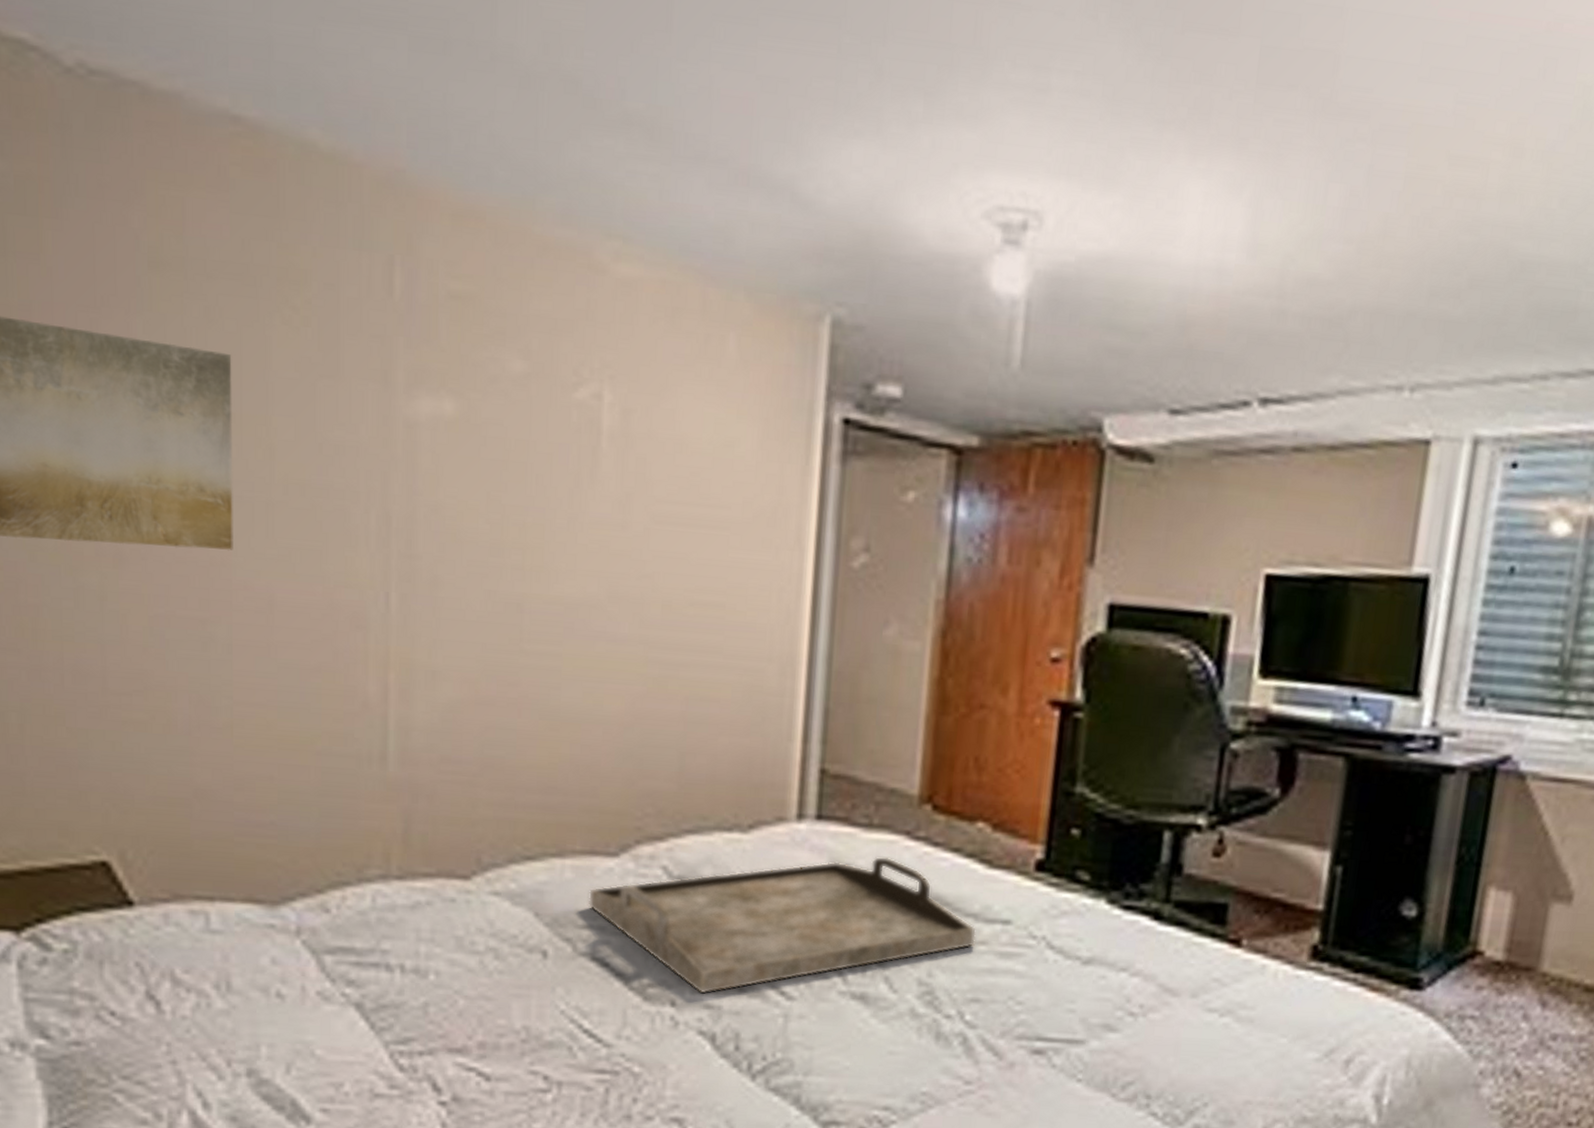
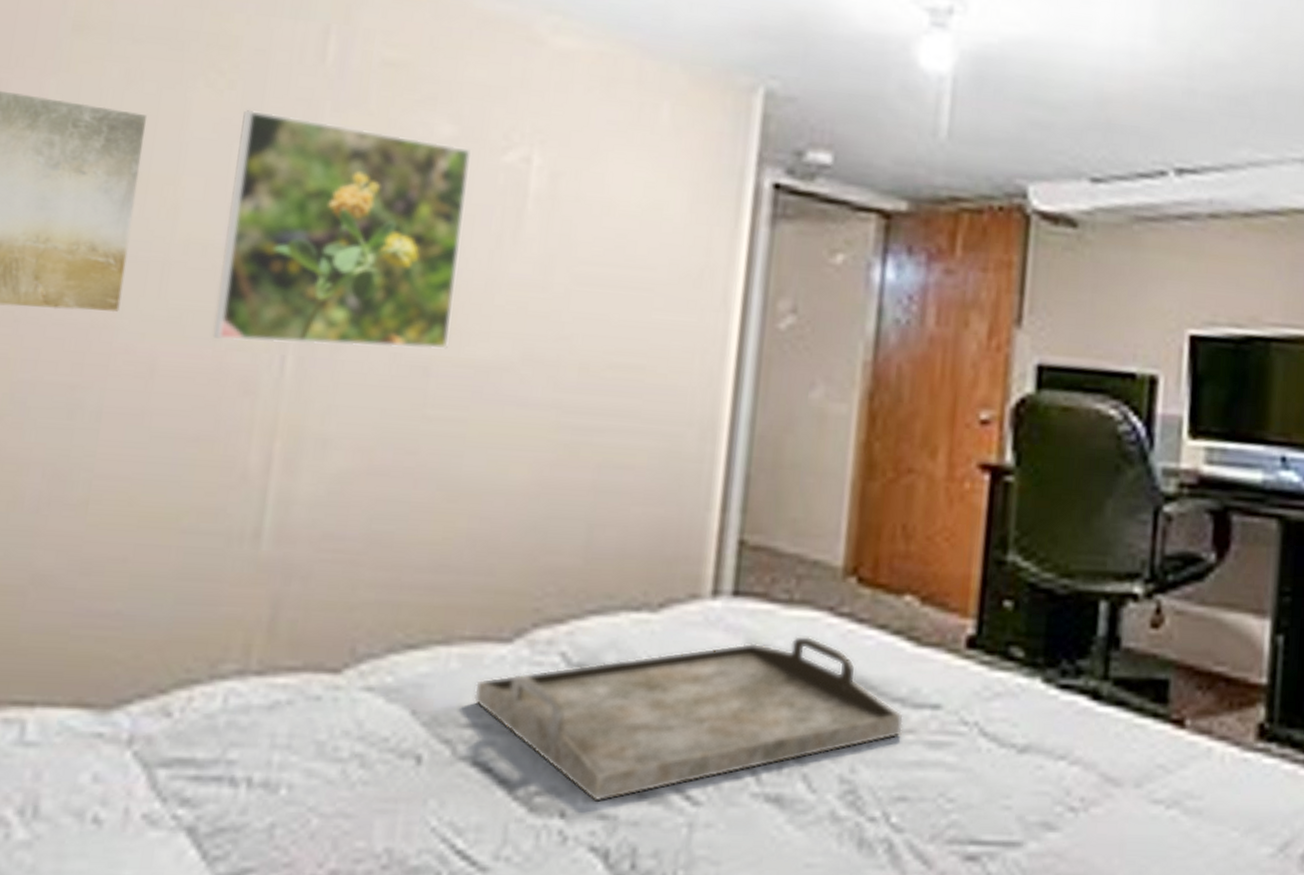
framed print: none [320,347,543,588] -> present [212,109,471,350]

